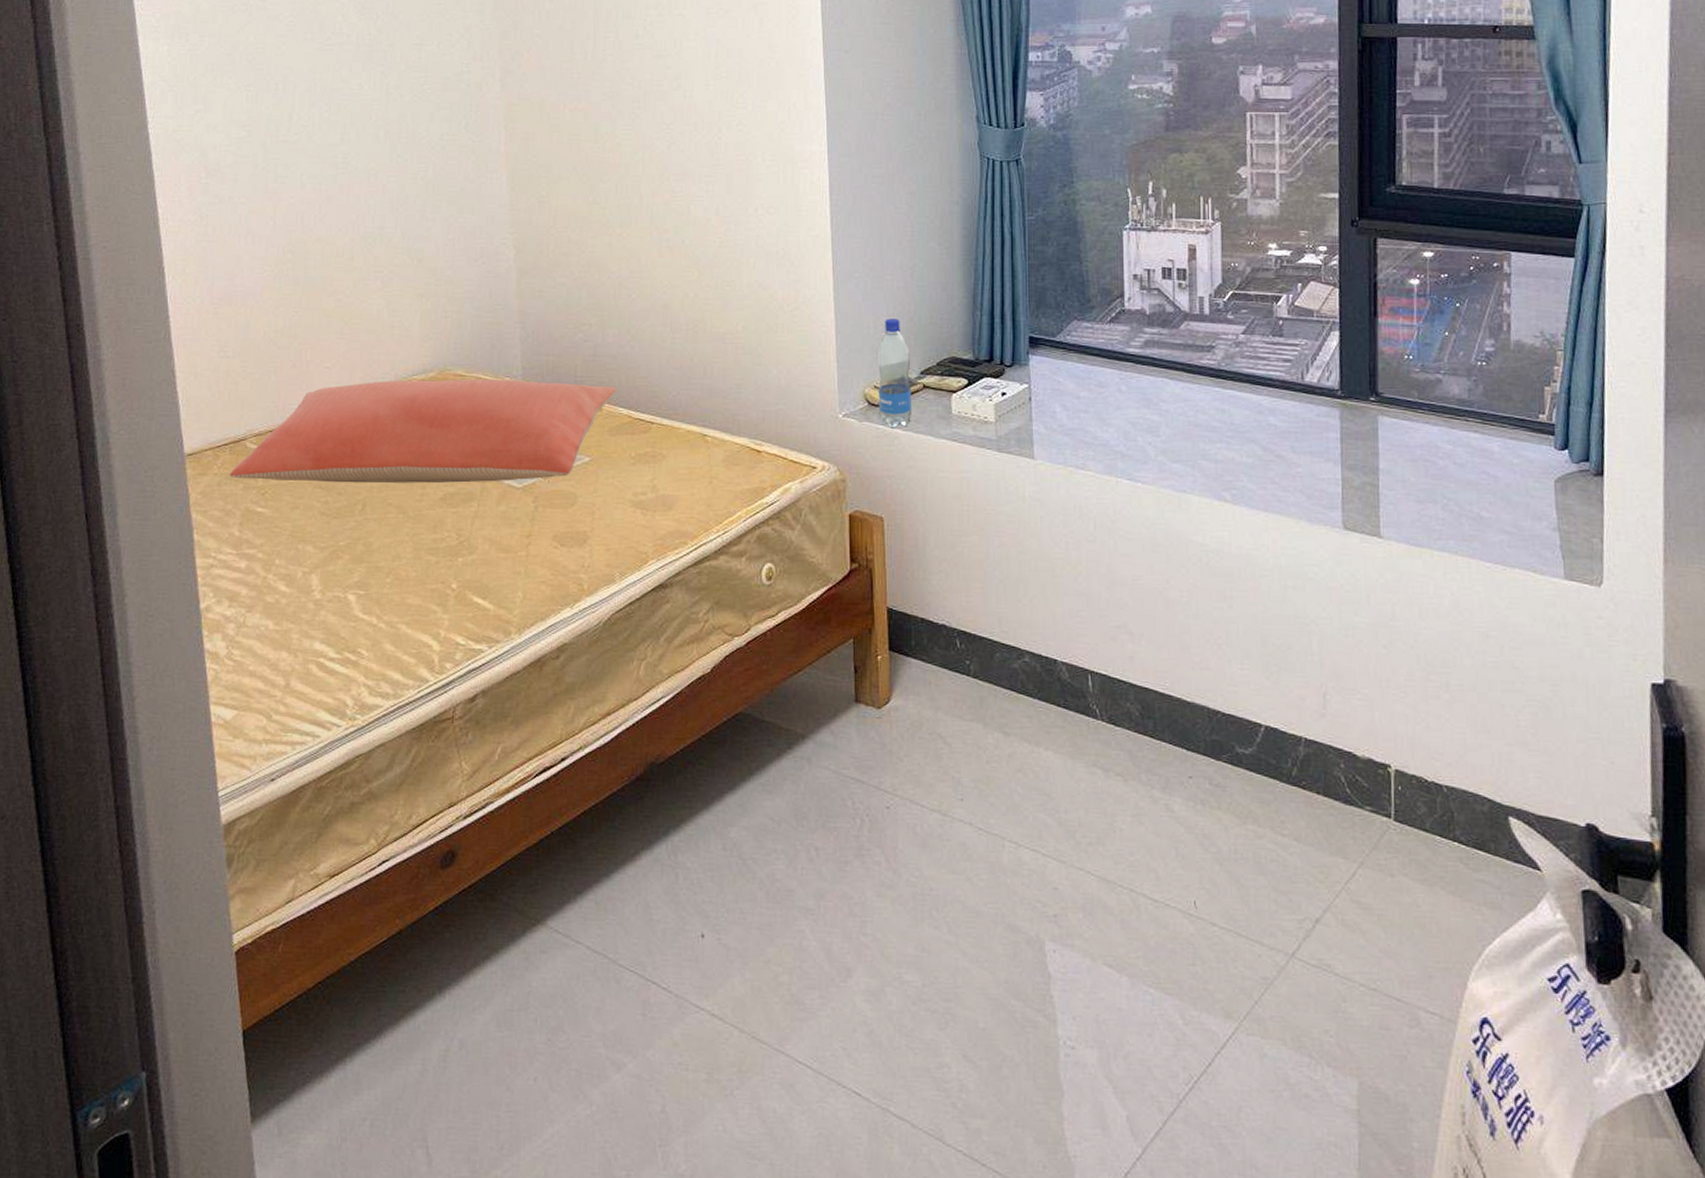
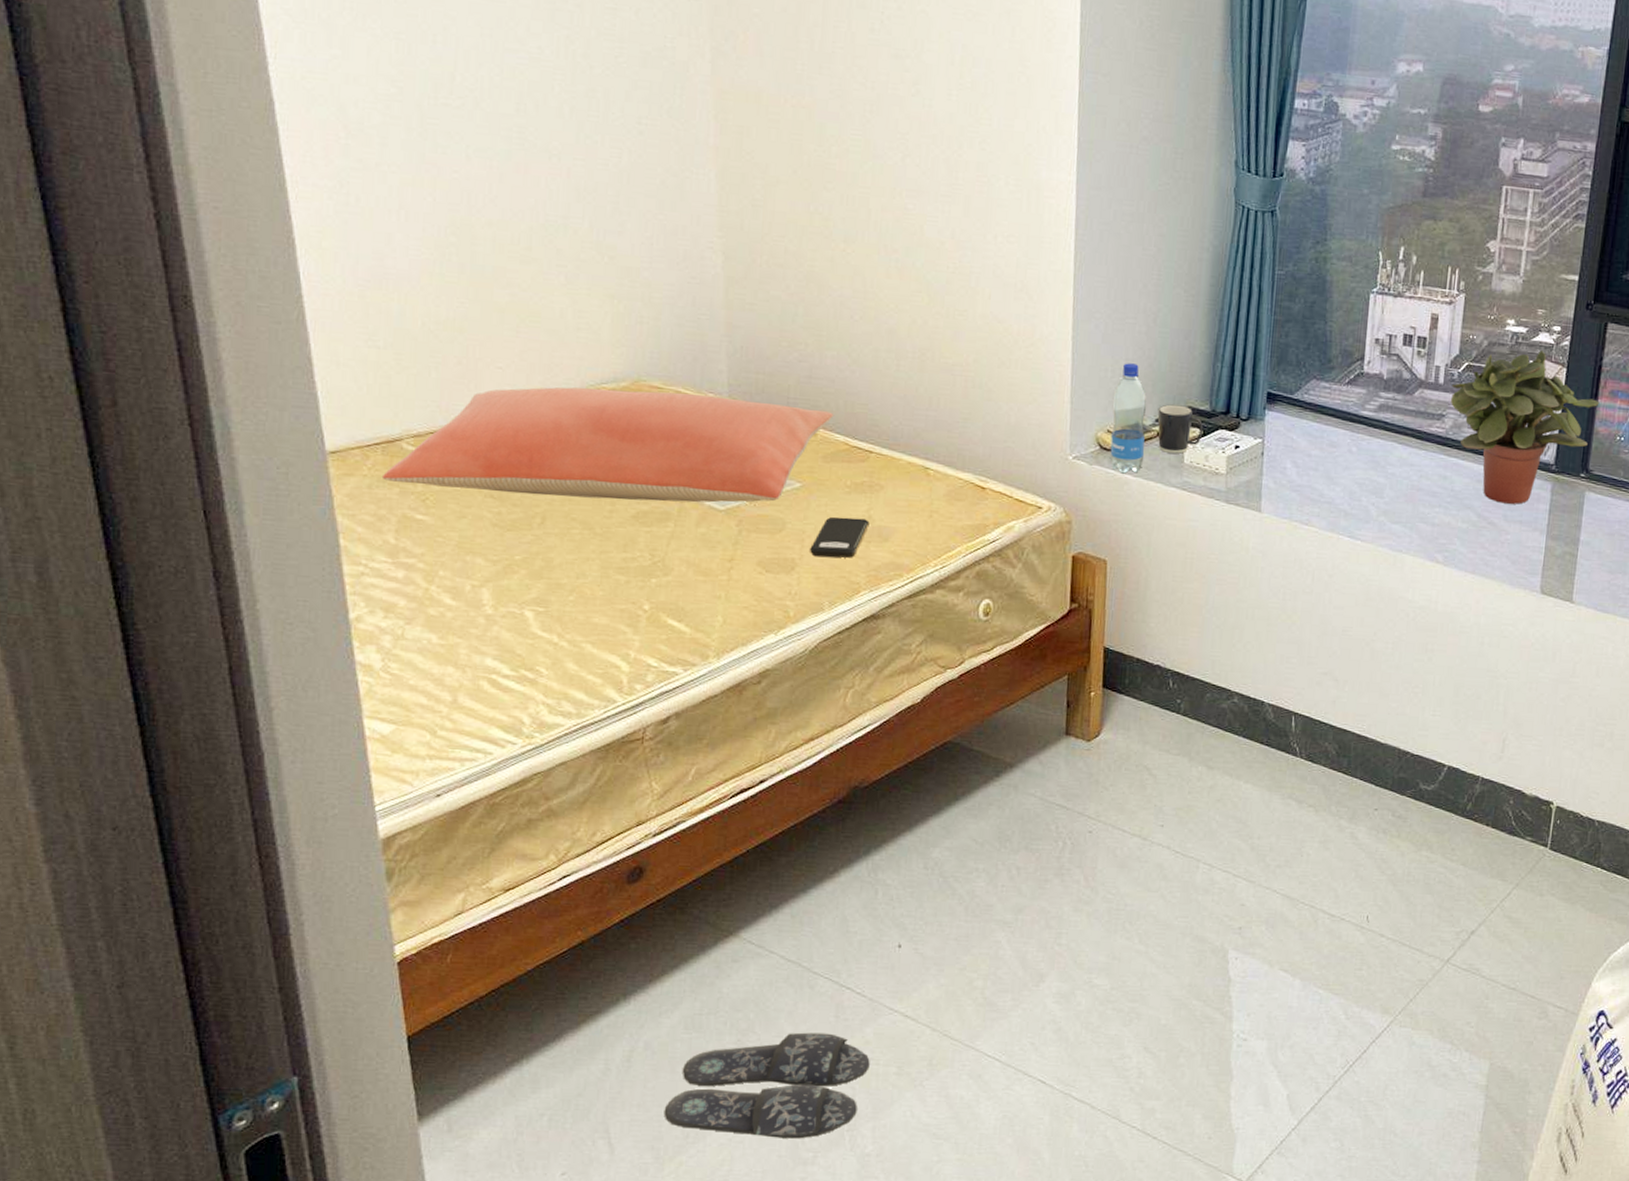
slippers: none [479,1032,679,1154] -> present [664,1032,870,1139]
phone: none [600,488,654,529] -> present [810,516,870,558]
mug: none [922,356,969,404] -> present [1157,404,1204,454]
potted plant: none [1218,273,1380,434] -> present [1451,351,1600,504]

